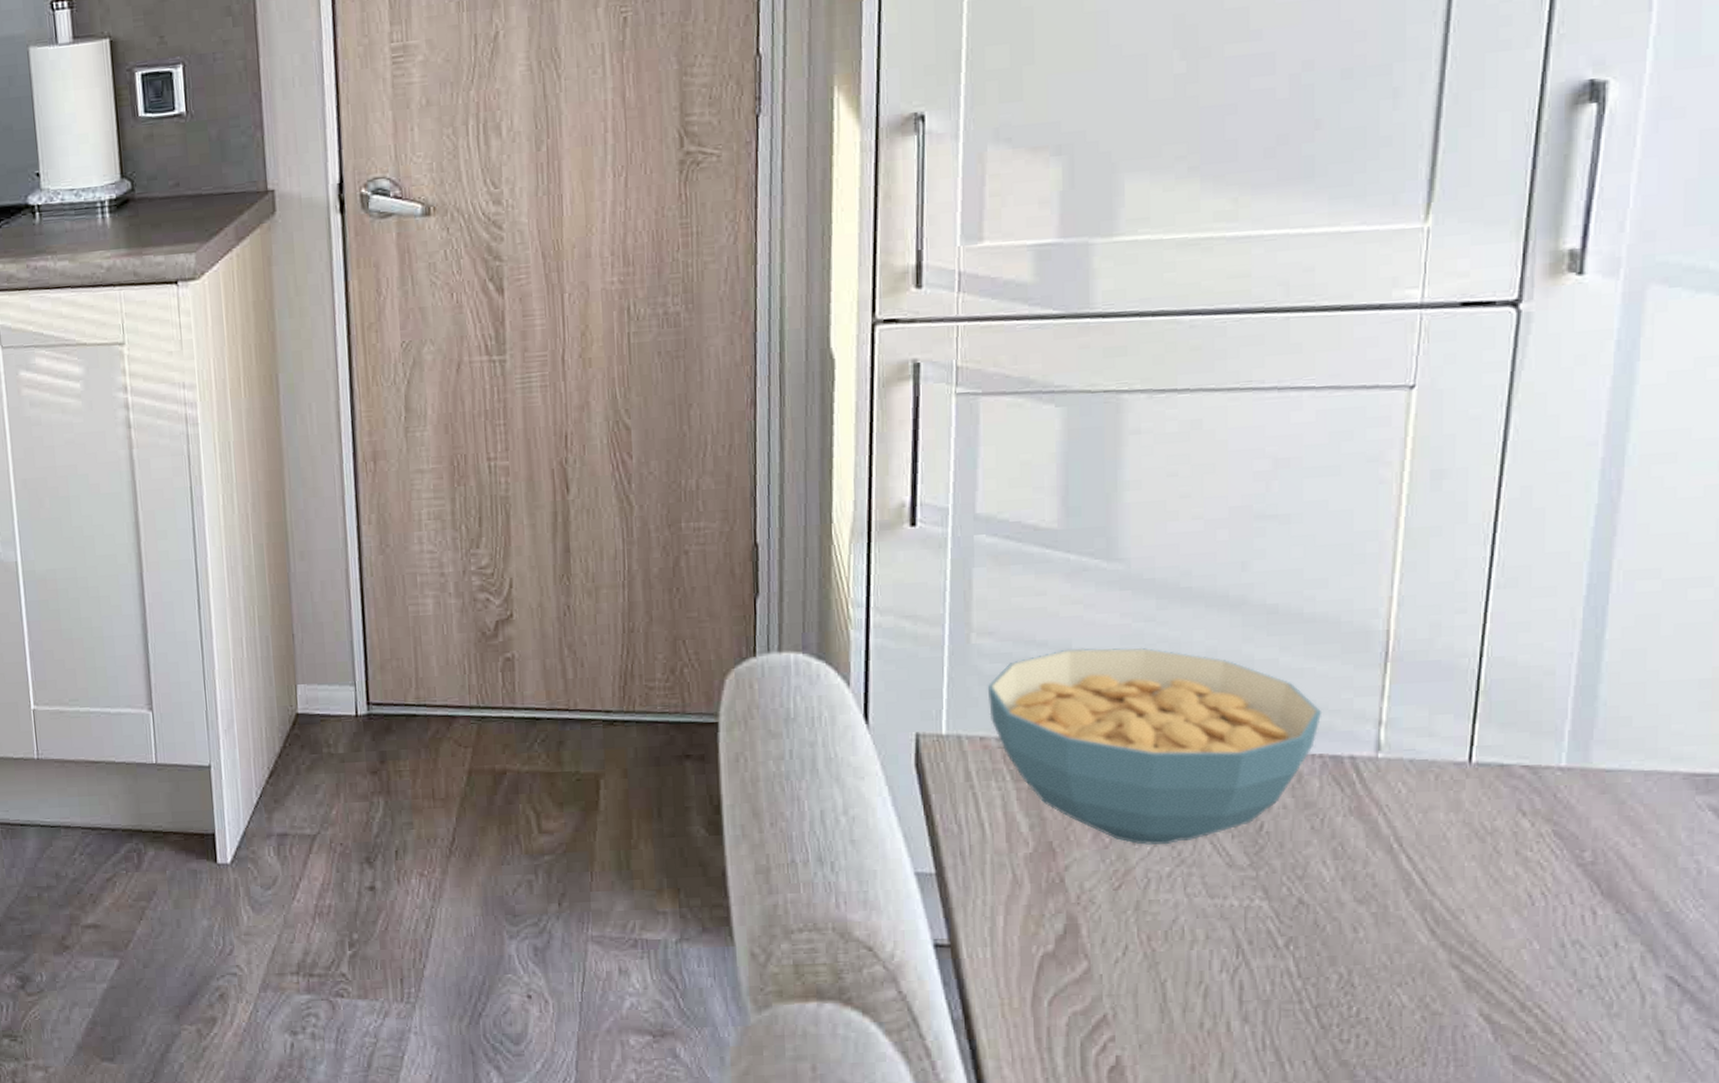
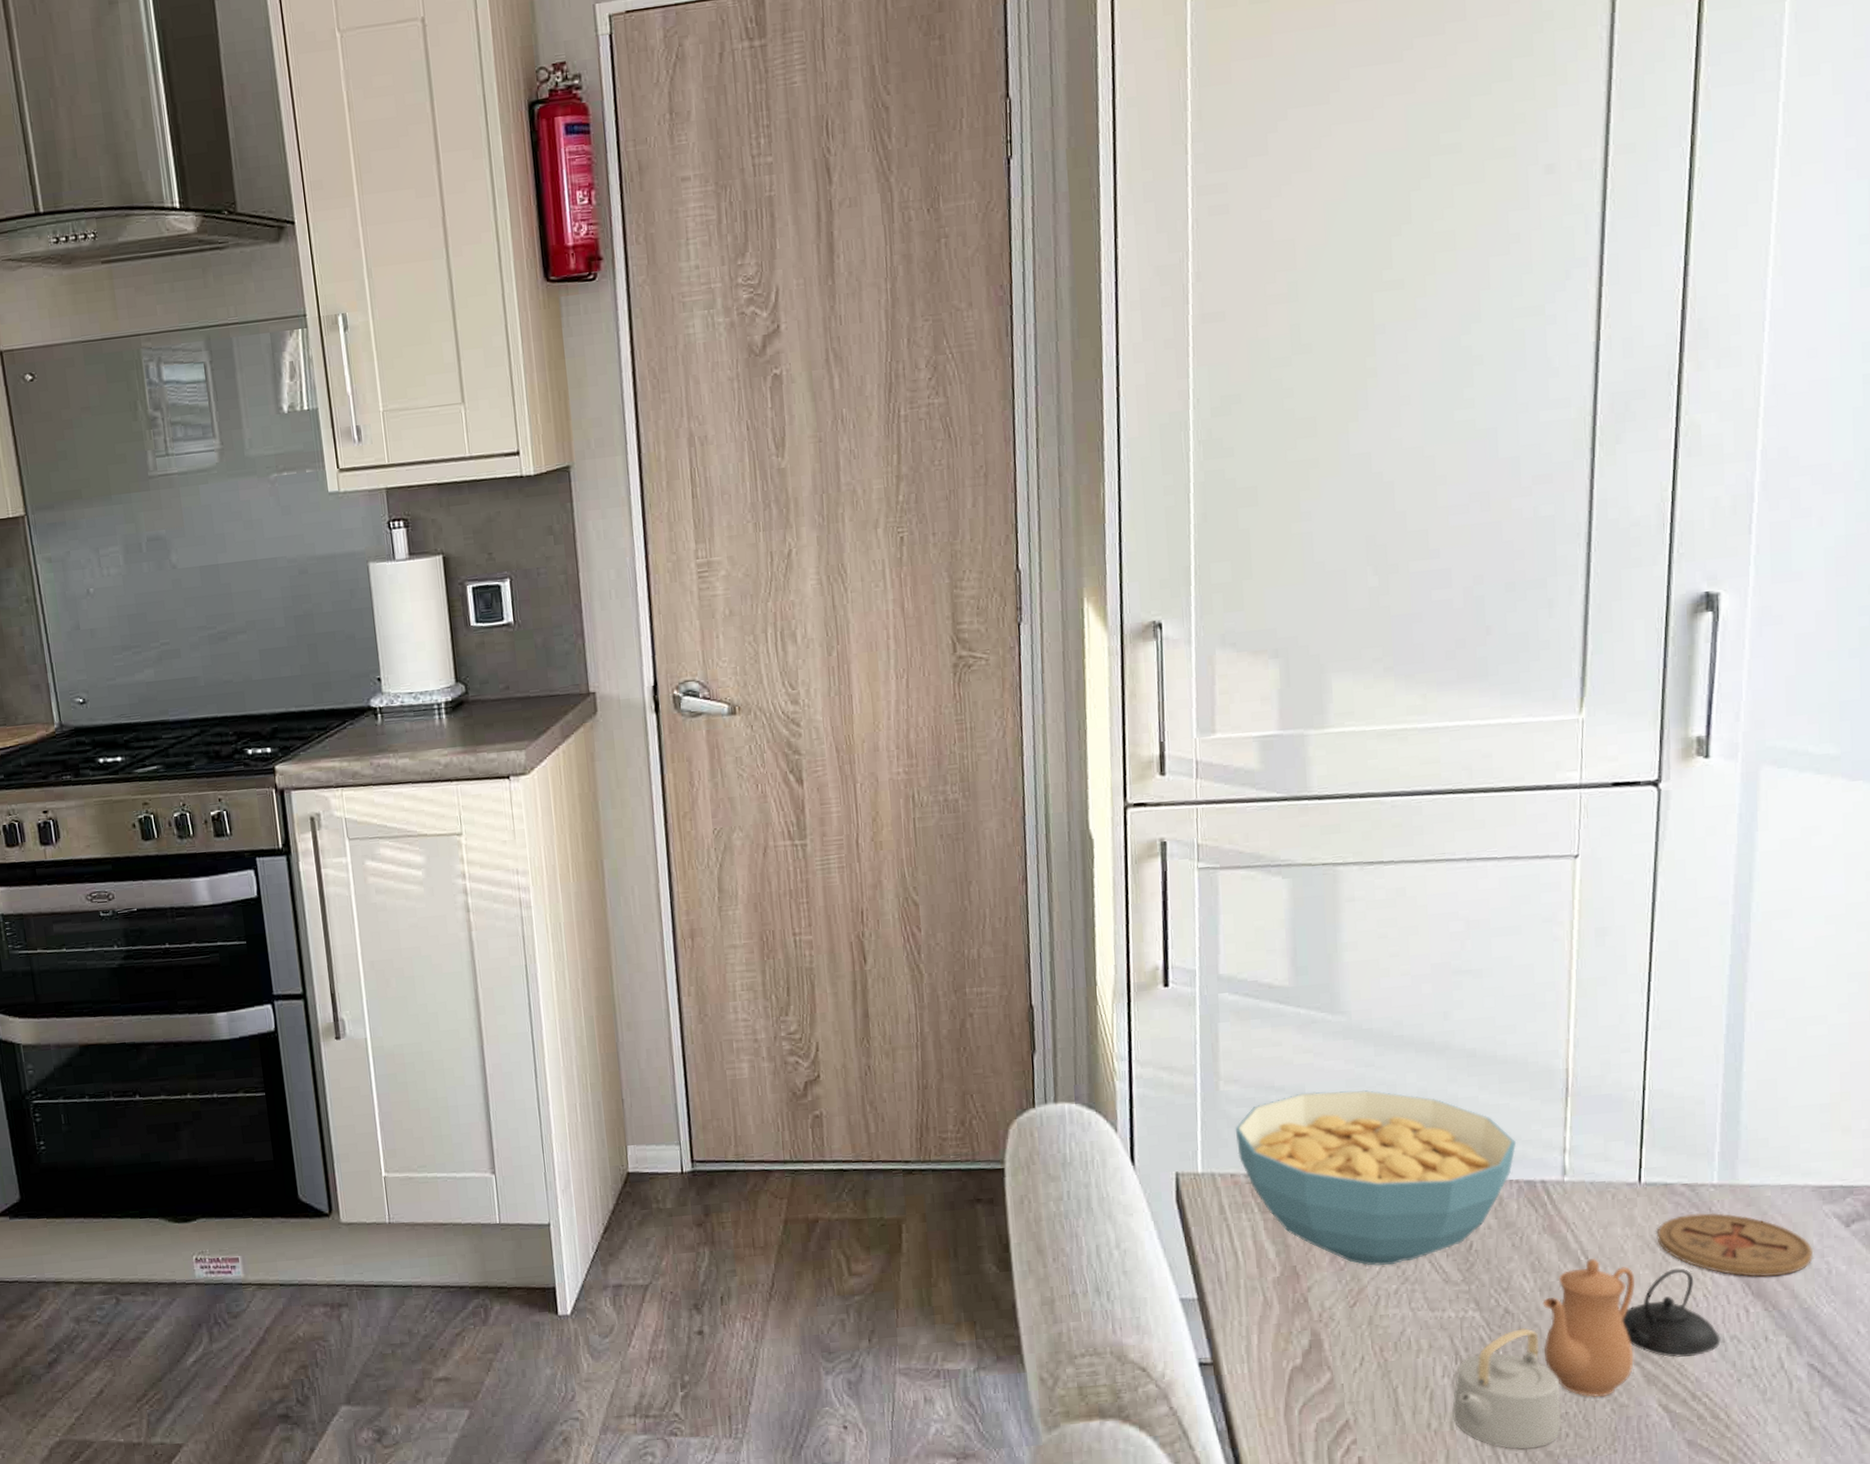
teapot: none [1229,846,1560,1058] -> present [1451,1259,1721,1450]
coaster: none [1487,799,1681,876] -> present [1656,1212,1814,1277]

